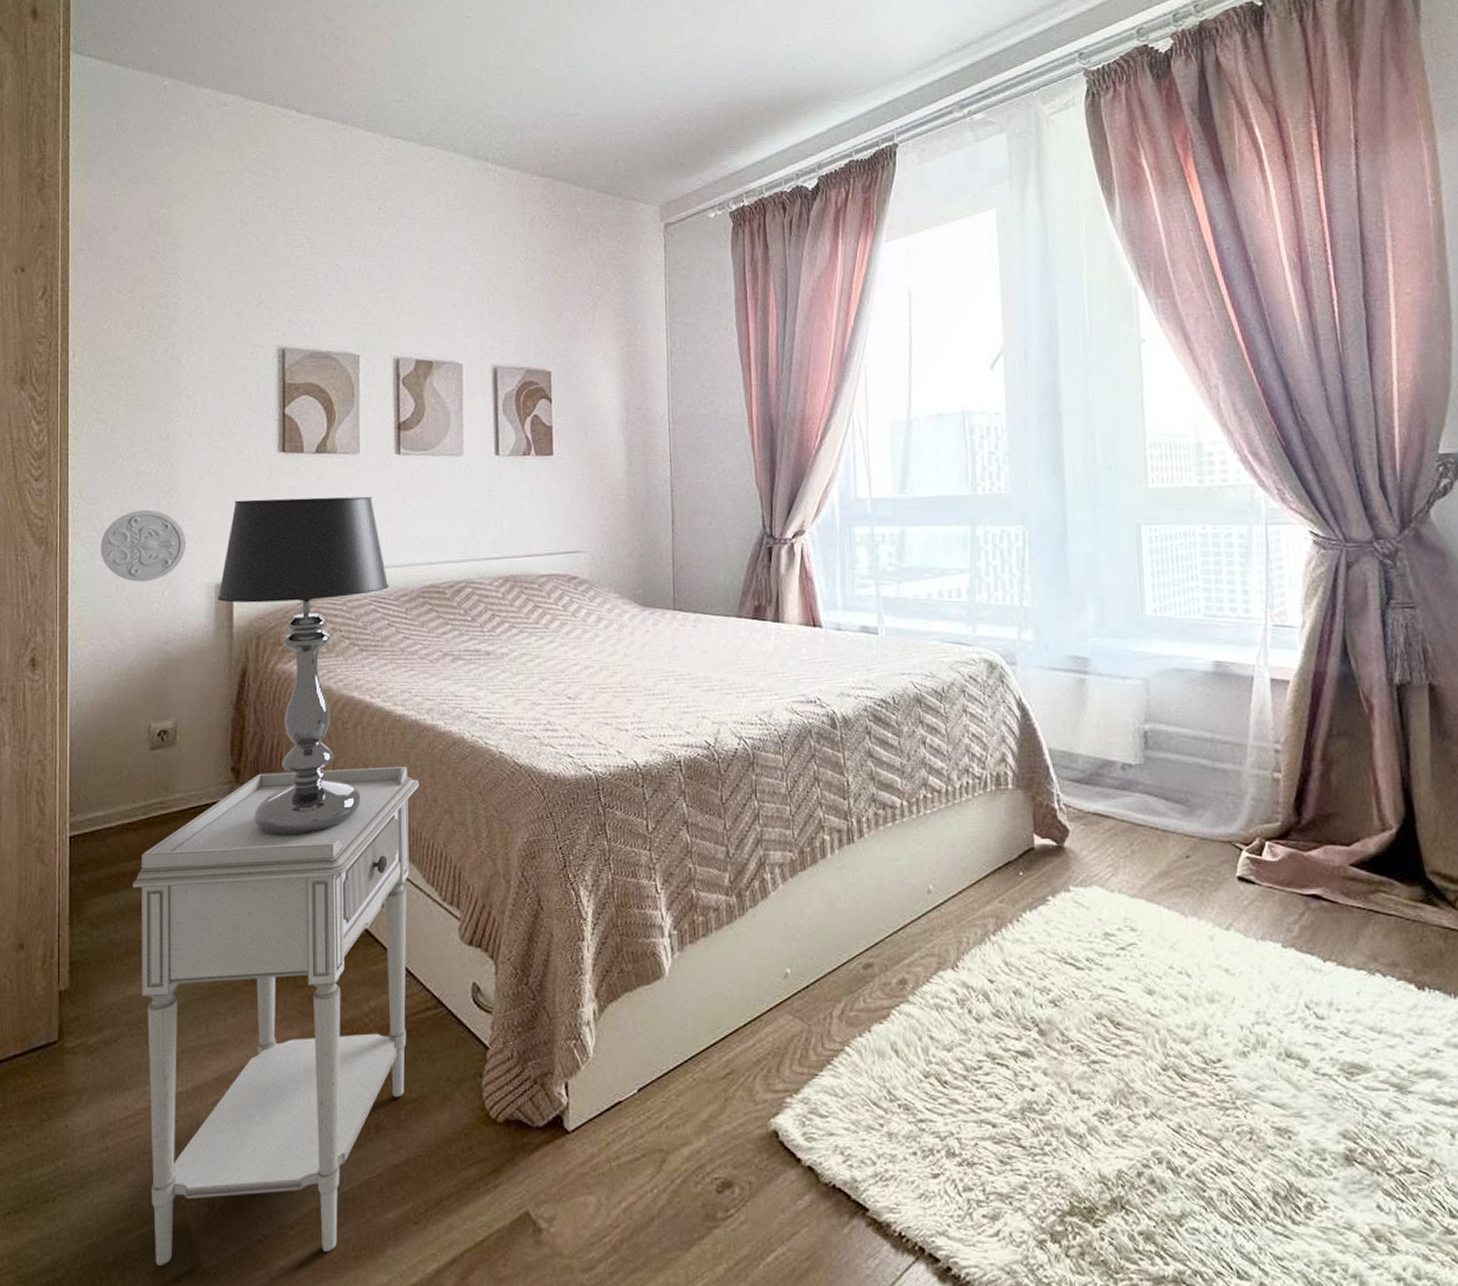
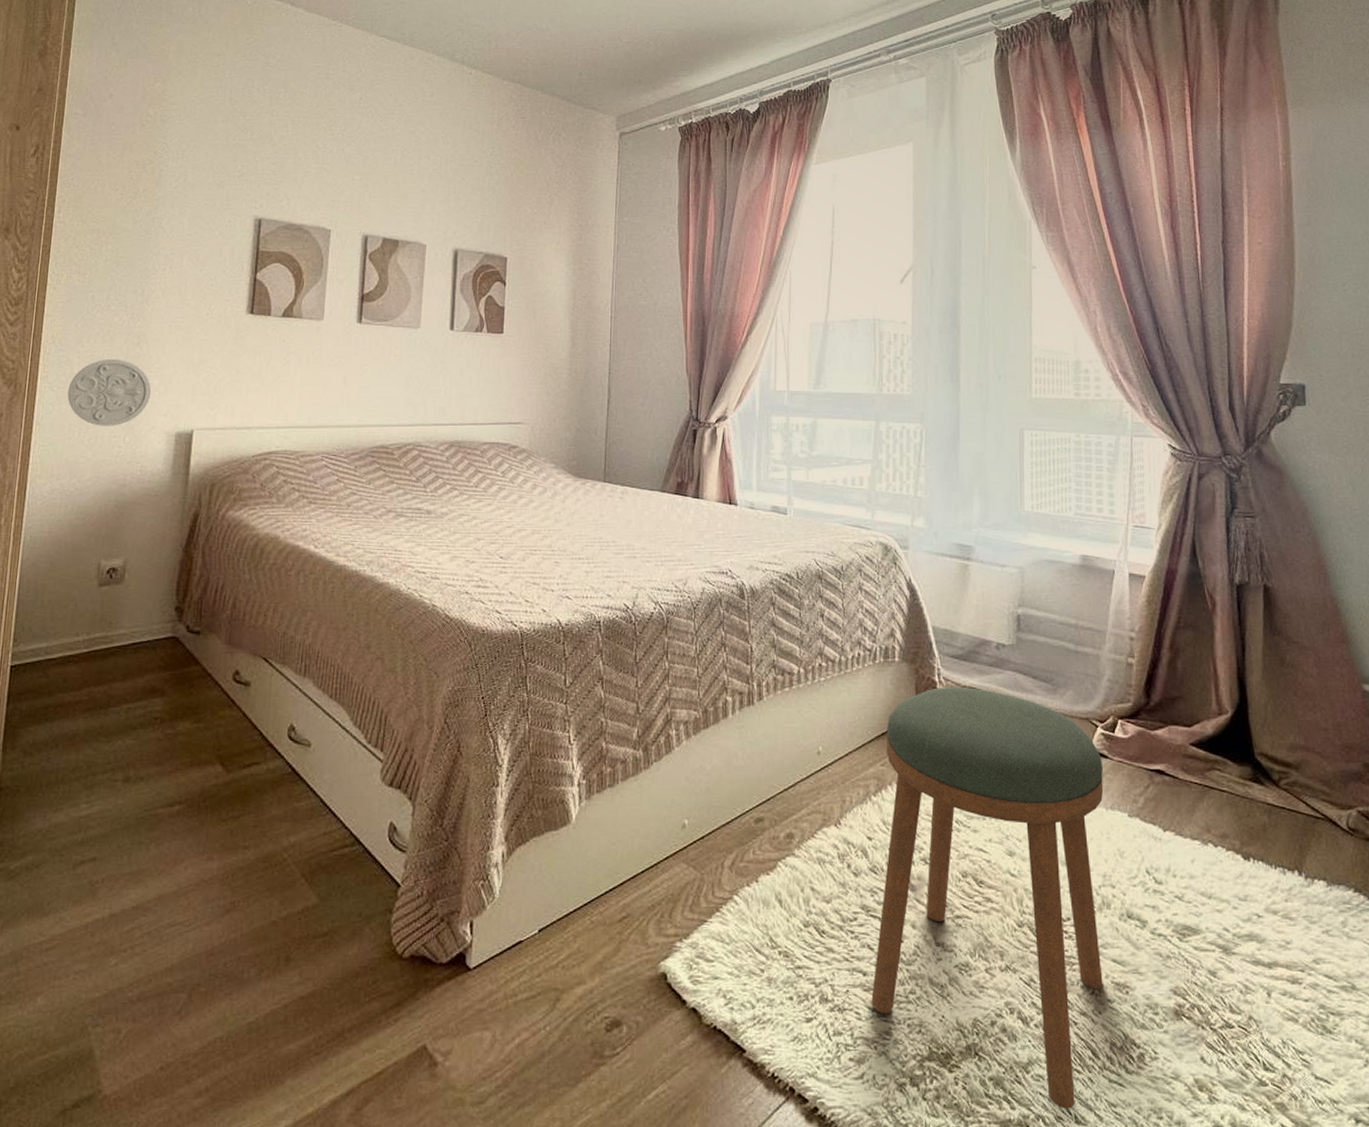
nightstand: present [132,767,420,1266] -> none [56,614,355,1091]
table lamp: present [217,496,389,836] -> none [176,356,341,674]
stool: none [1002,813,1262,1264] -> present [871,687,1104,1109]

